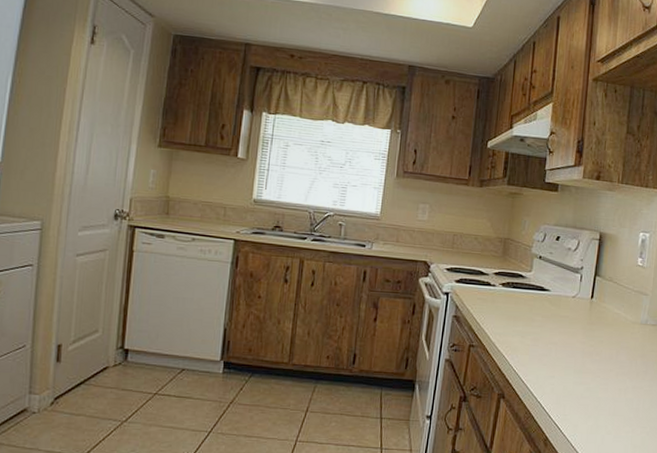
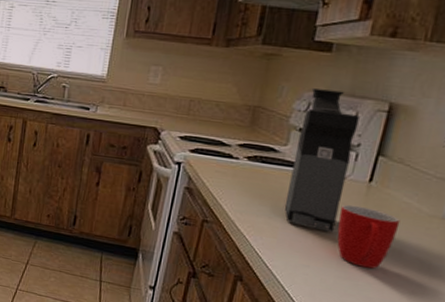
coffee maker: none [533,222,581,344] -> present [284,88,360,232]
mug: none [572,319,614,372] -> present [337,204,401,269]

